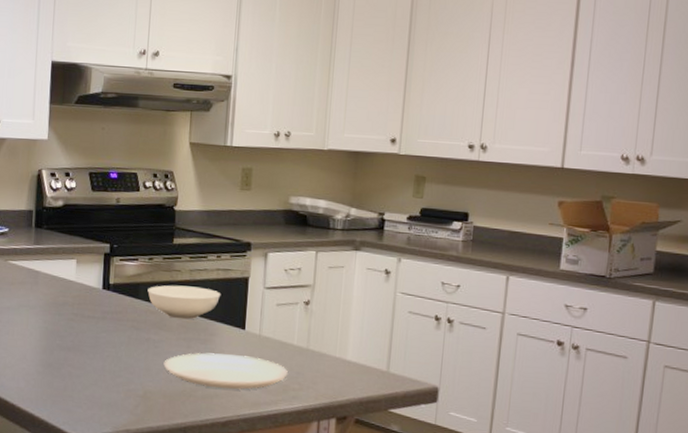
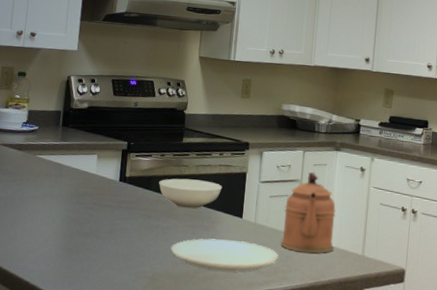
coffeepot: none [290,276,355,369] -> present [280,172,336,253]

